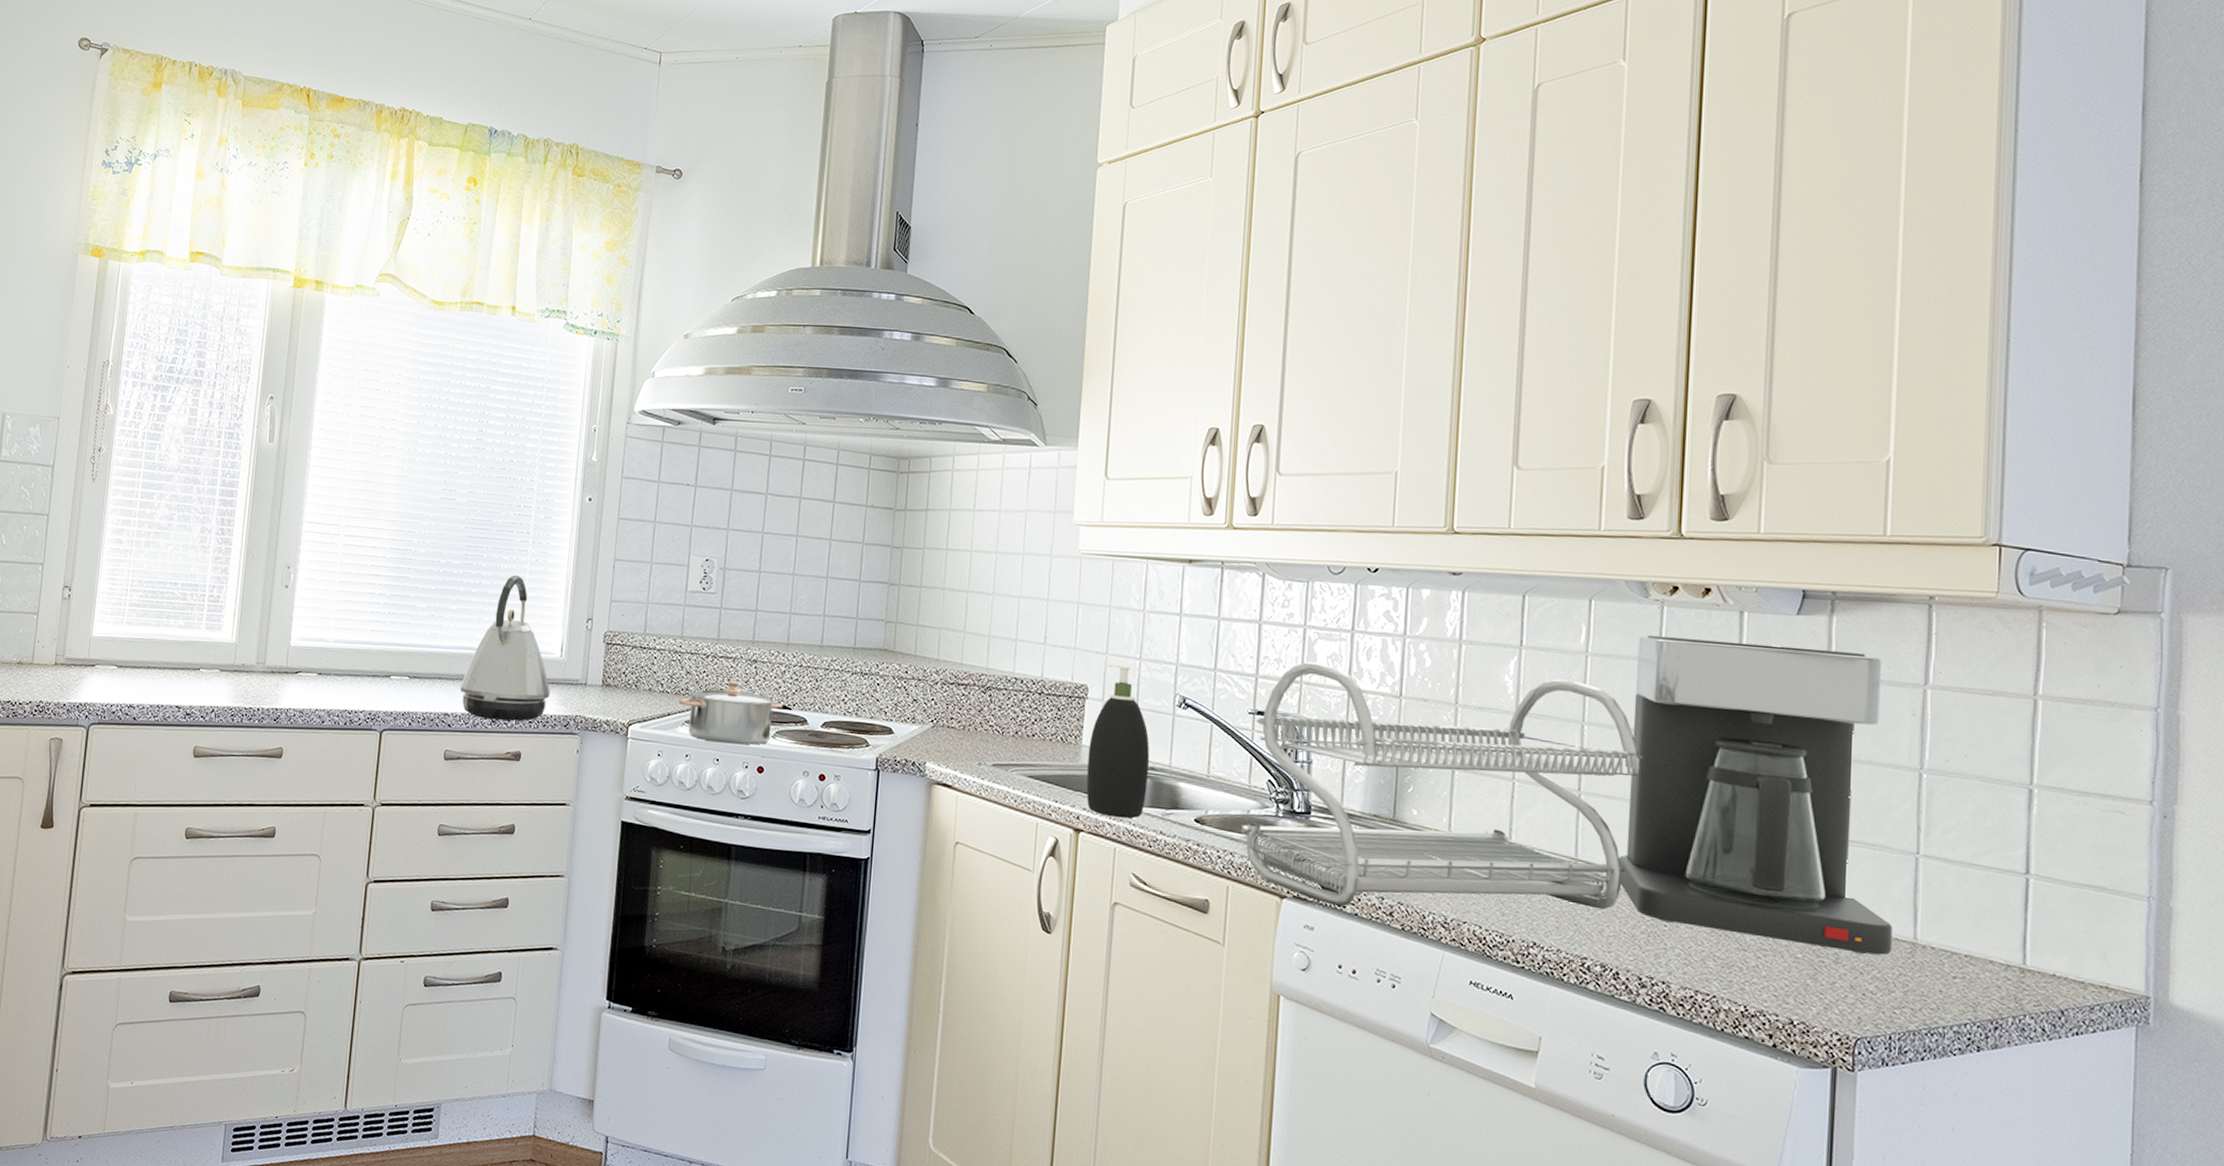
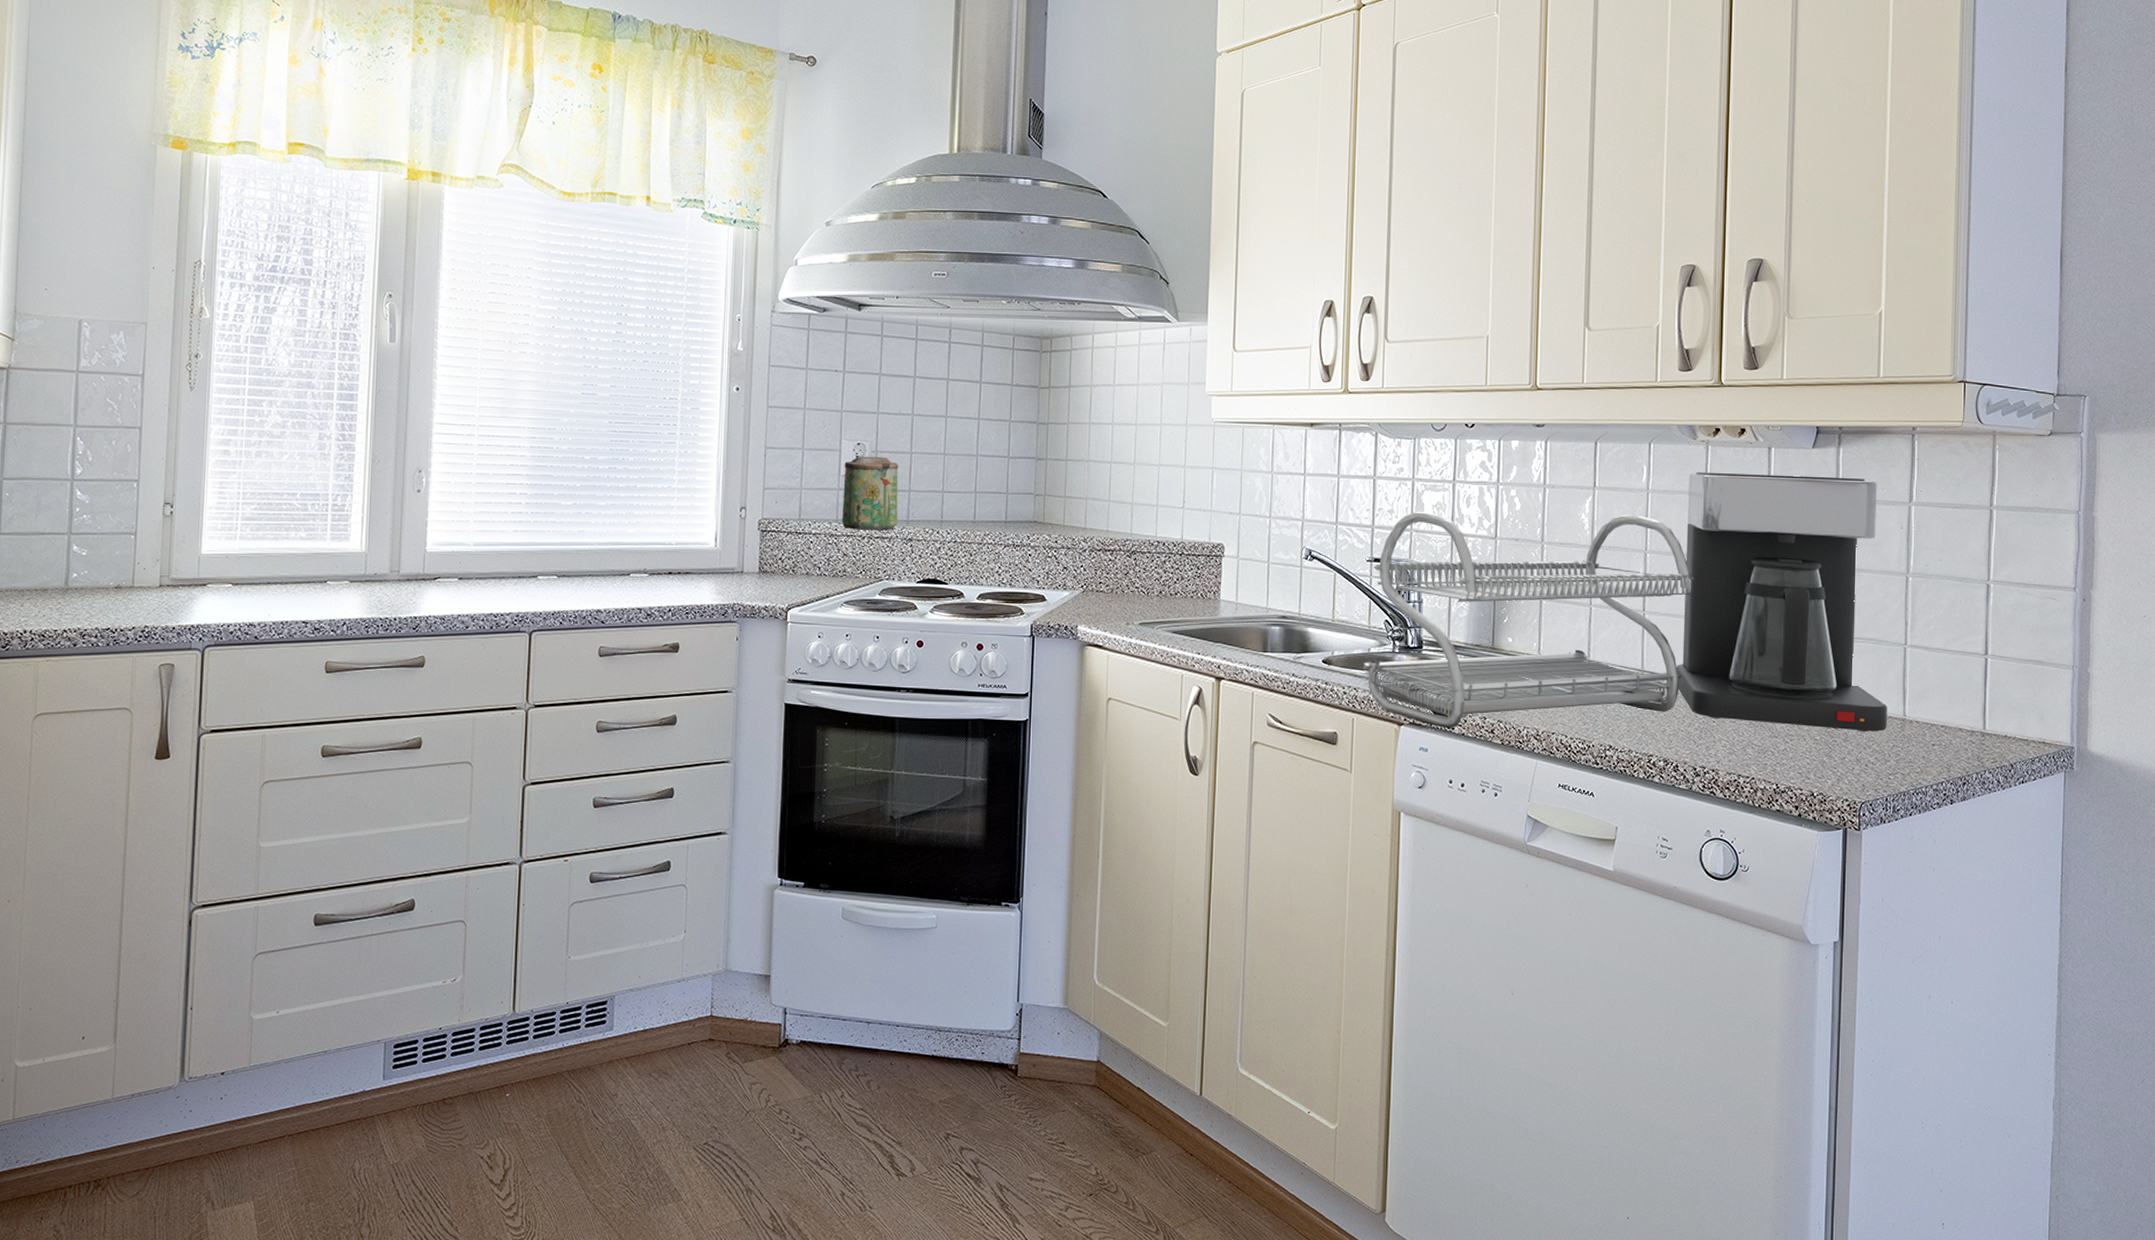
kettle: present [460,574,550,721] -> none [612,467,706,613]
cooking pot: present [678,680,783,745] -> none [836,560,939,621]
canister: none [686,572,747,650] -> present [841,456,899,530]
soap dispenser: present [1086,664,1150,819] -> none [1225,524,1282,664]

